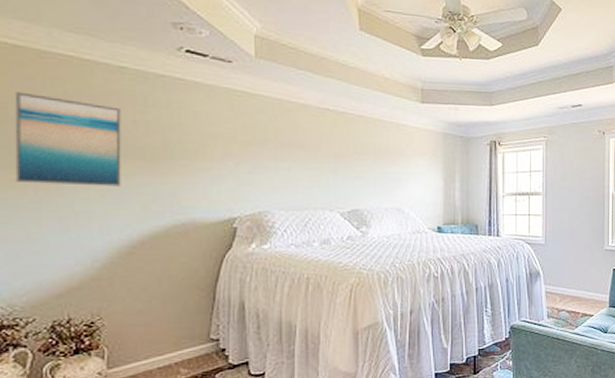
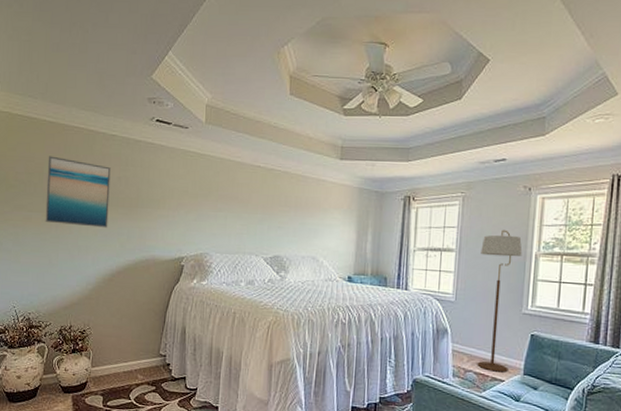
floor lamp: none [565,172,601,308] -> present [477,229,523,372]

